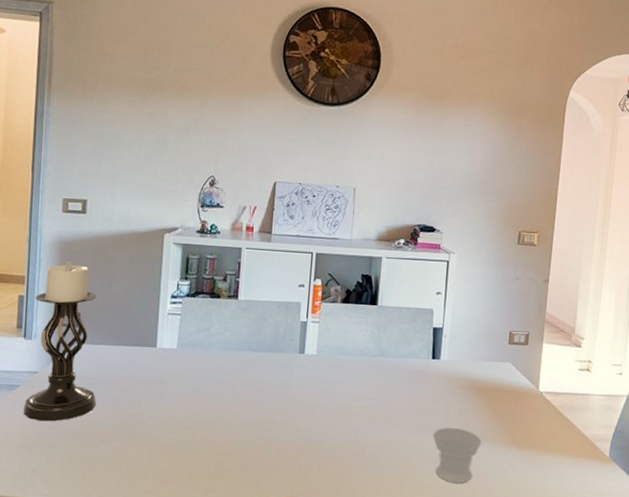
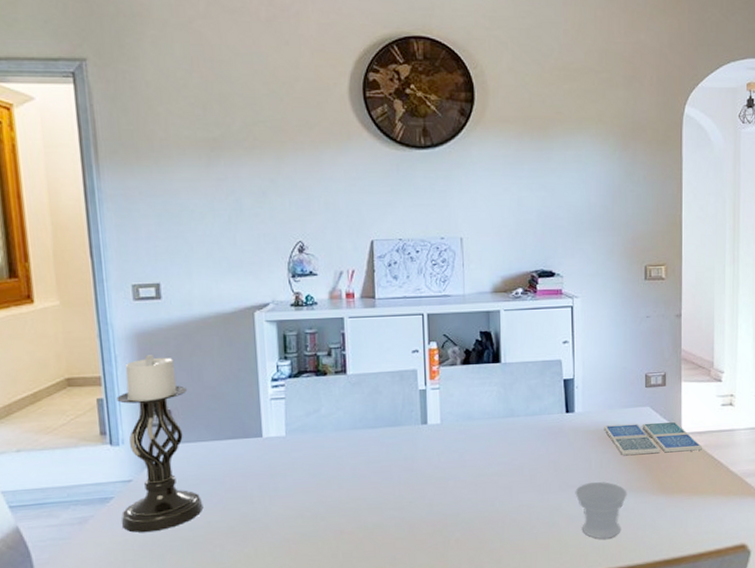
drink coaster: none [466,376,557,410] -> present [604,421,702,455]

